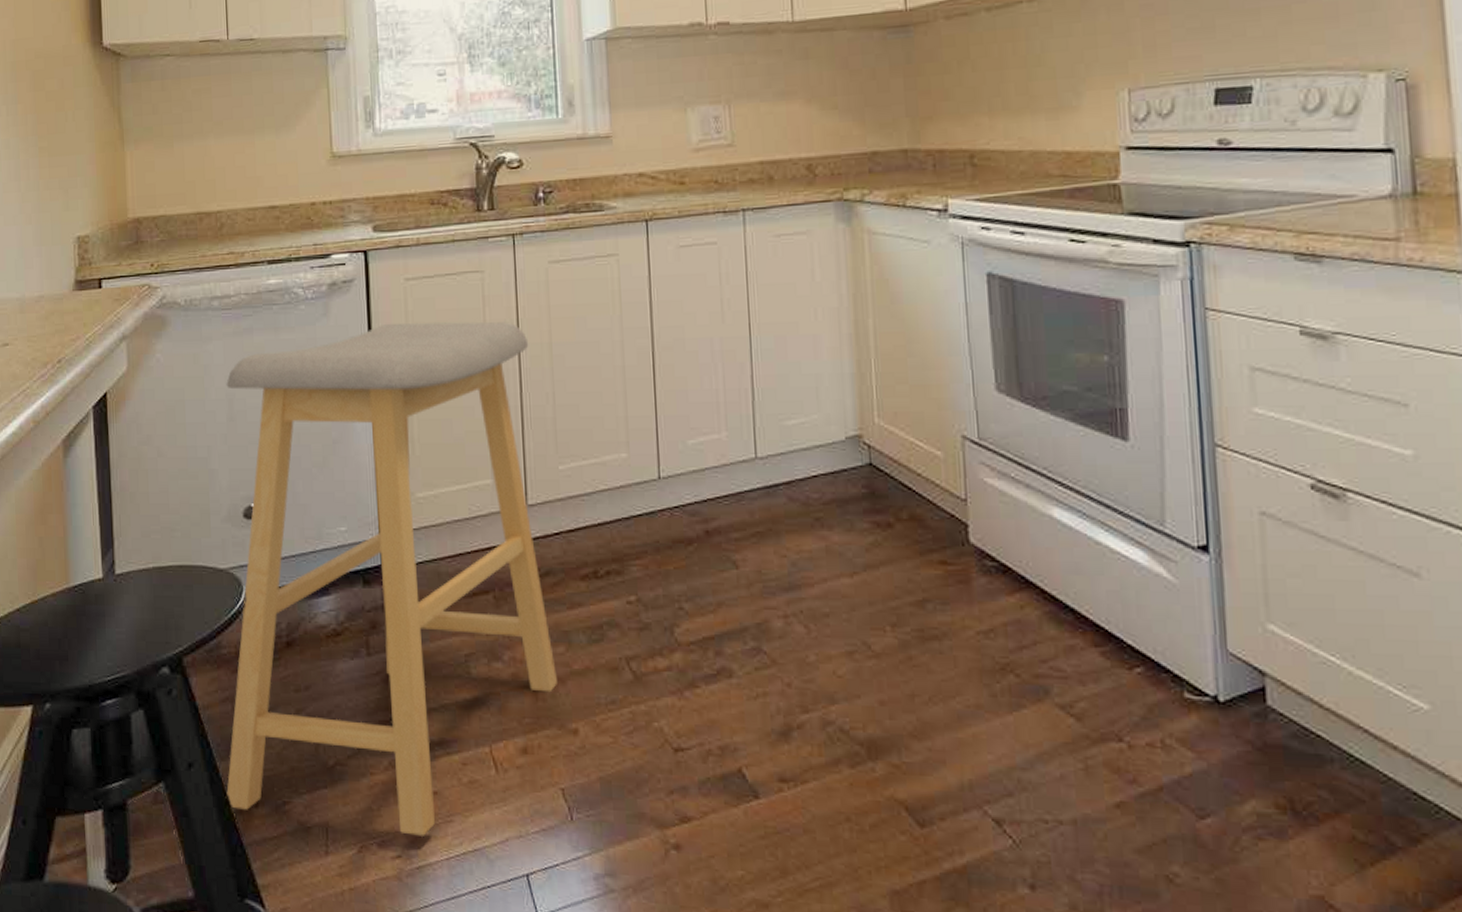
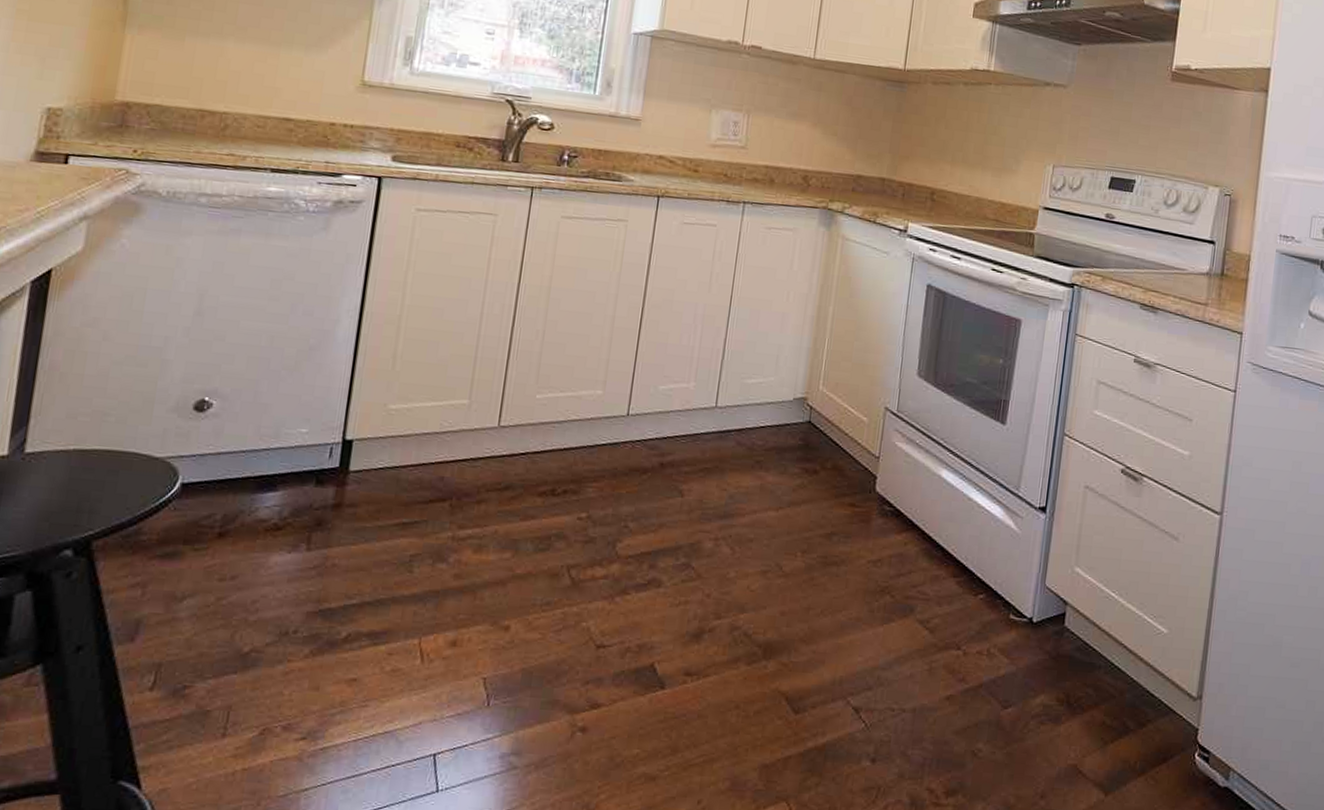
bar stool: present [226,321,559,836] -> none [118,246,529,720]

